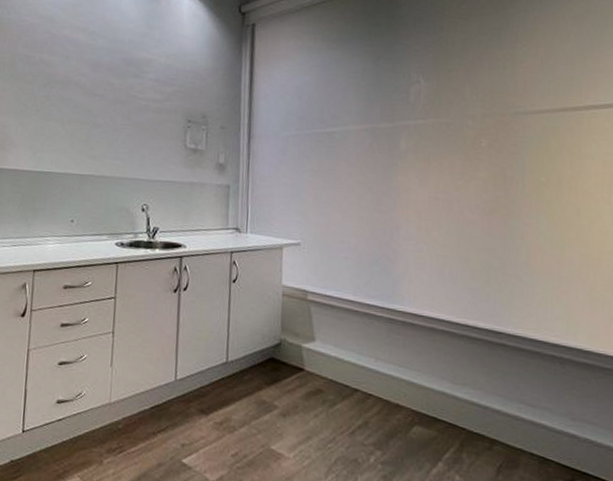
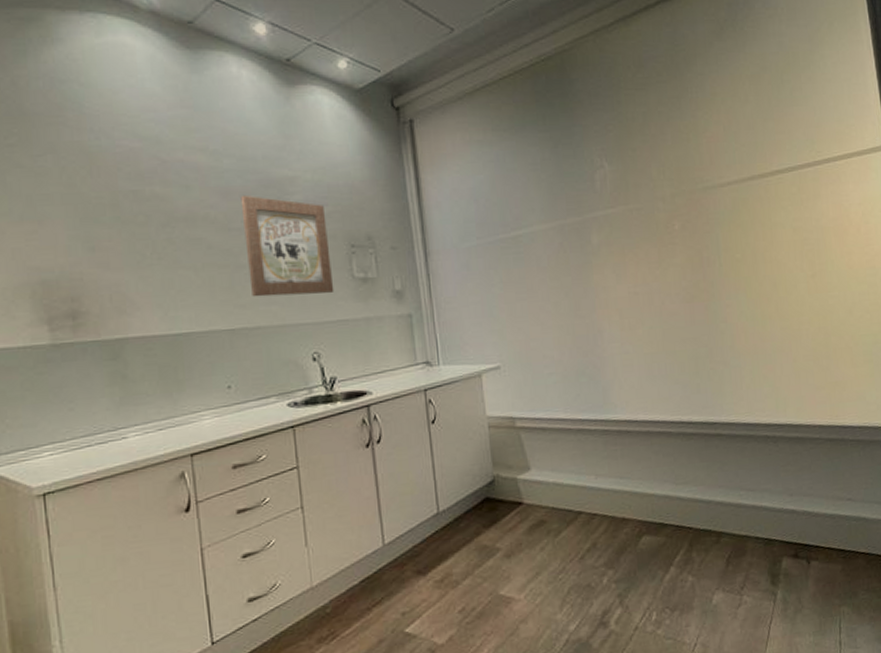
wall art: none [102,69,171,157] -> present [240,194,335,297]

